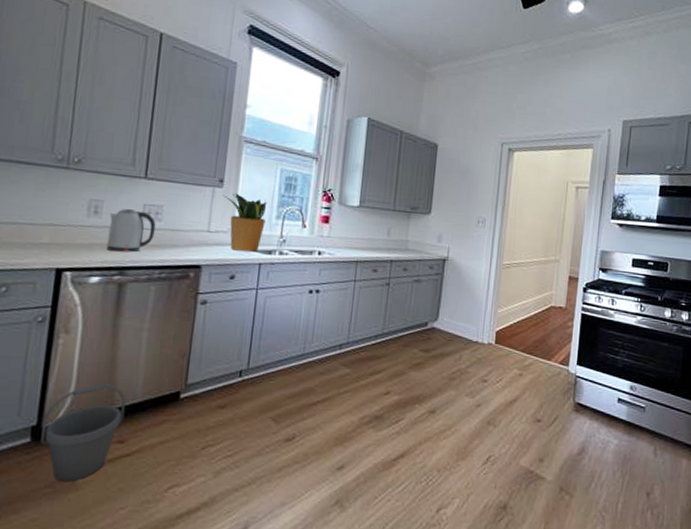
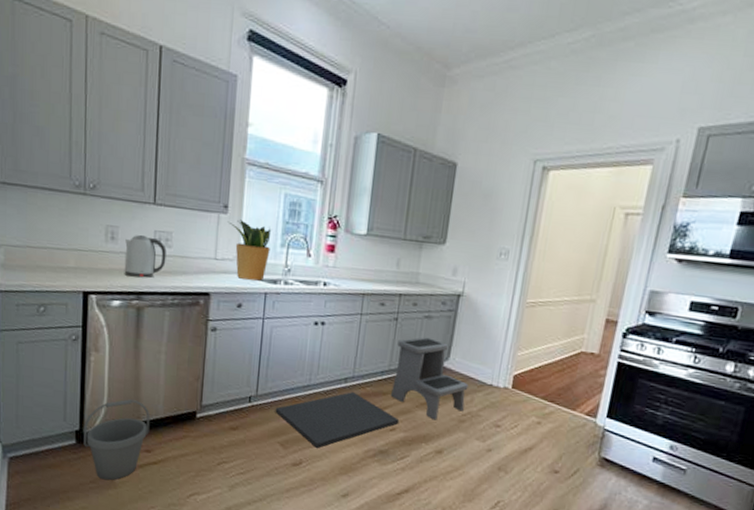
door mat: none [267,358,394,420] -> present [275,392,400,448]
step stool: none [385,300,457,380] -> present [391,337,469,420]

